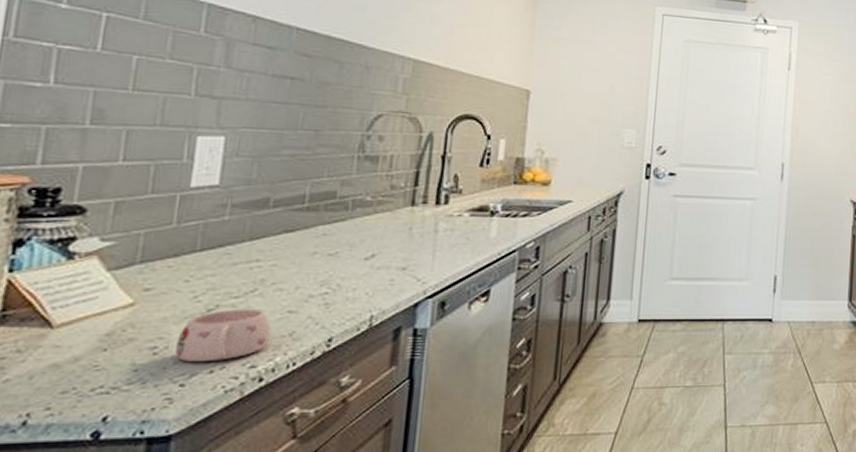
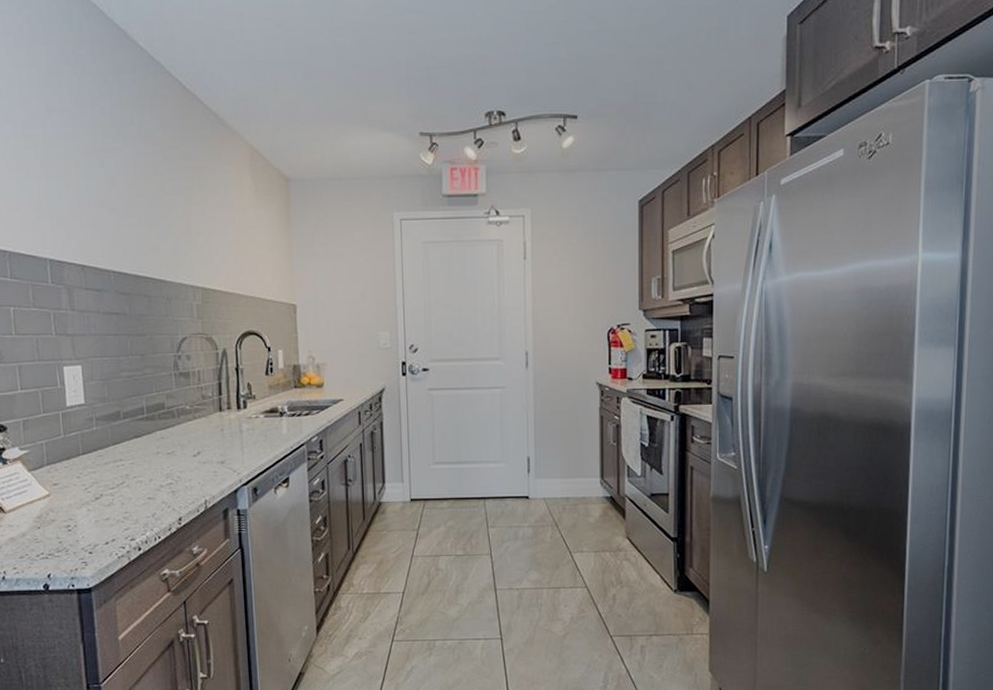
mug: present [175,308,271,363] -> none [81,496,140,537]

